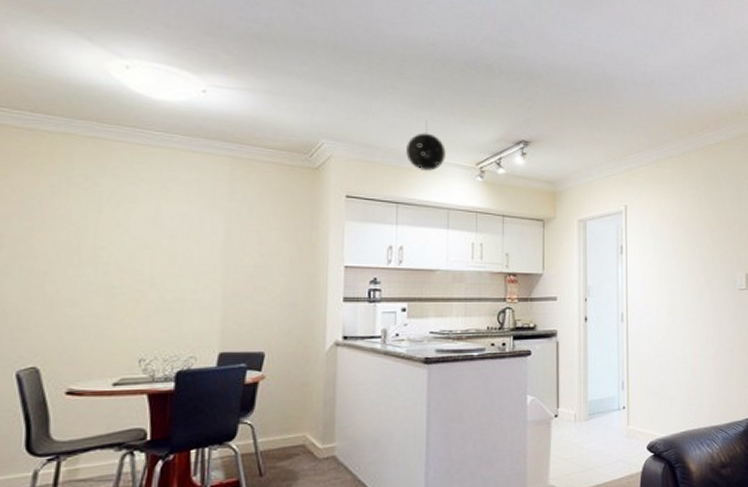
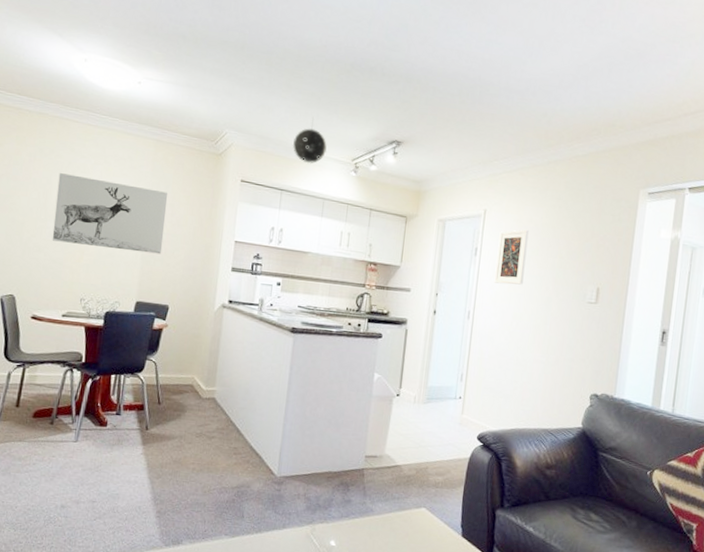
wall art: none [91,205,253,292] -> present [52,173,168,254]
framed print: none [643,222,673,281] -> present [494,229,529,285]

